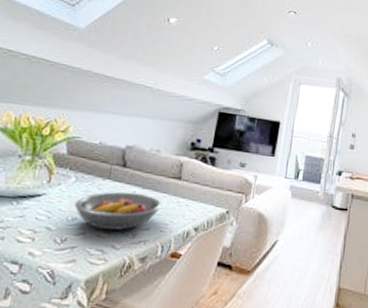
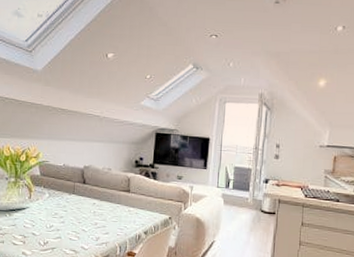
fruit bowl: present [74,191,163,231] -> none [50,203,117,235]

